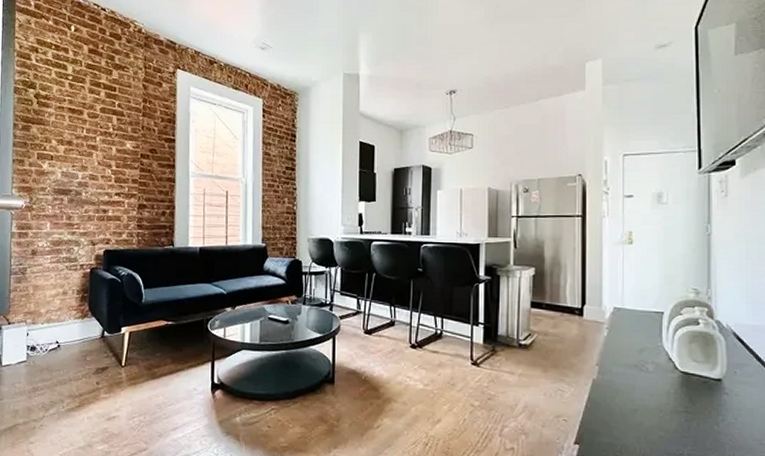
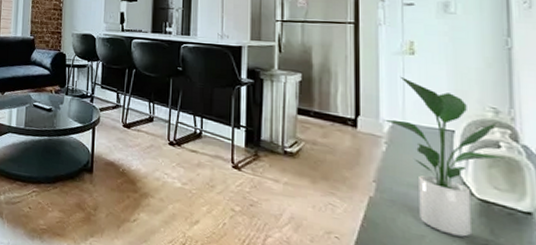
potted plant: none [605,266,703,407] -> present [383,77,506,237]

